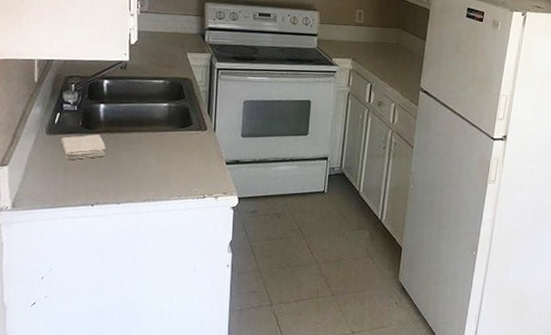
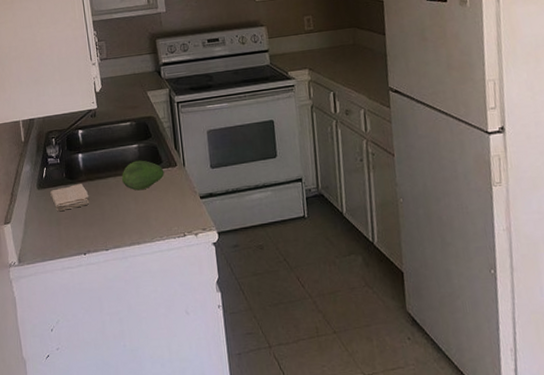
fruit: none [145,119,193,149] -> present [121,160,164,191]

